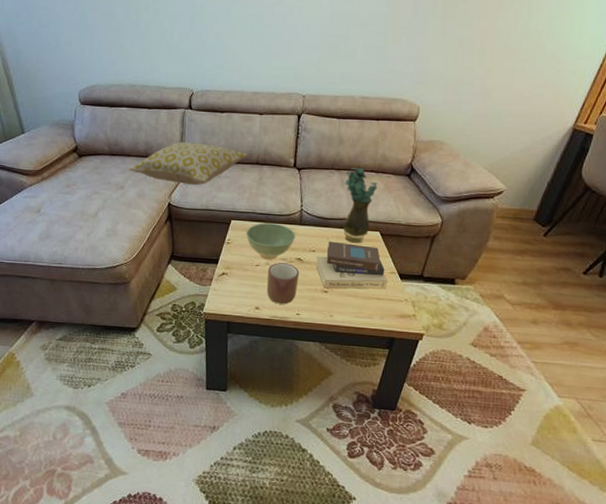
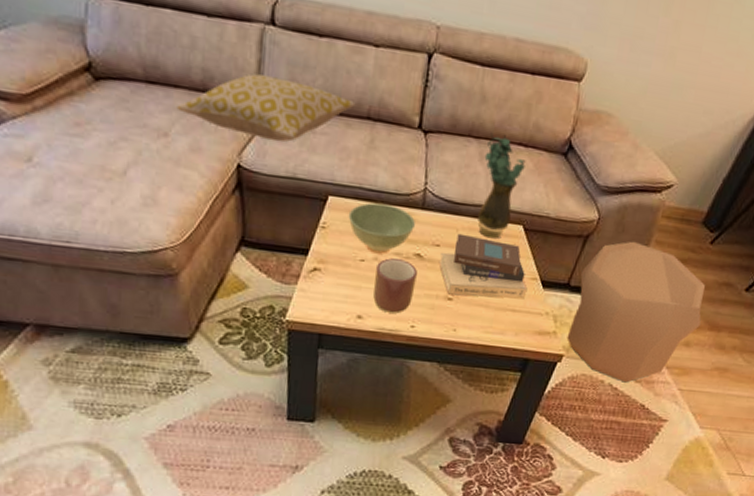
pouf: none [425,238,545,357] -> present [567,241,706,383]

